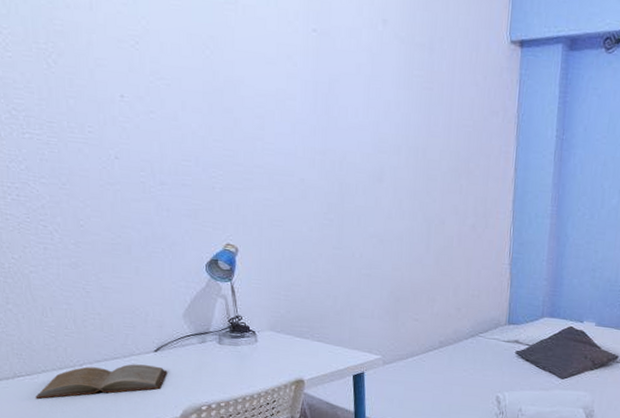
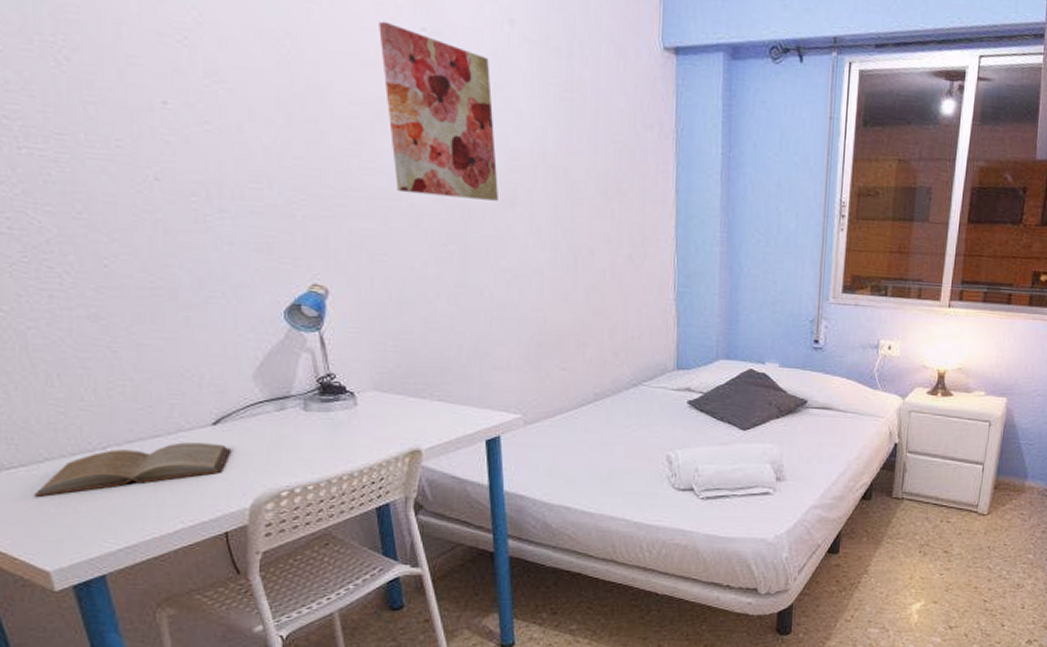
wall art: none [280,24,369,177] -> present [379,21,498,201]

